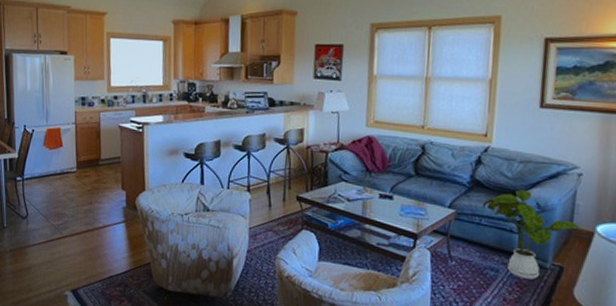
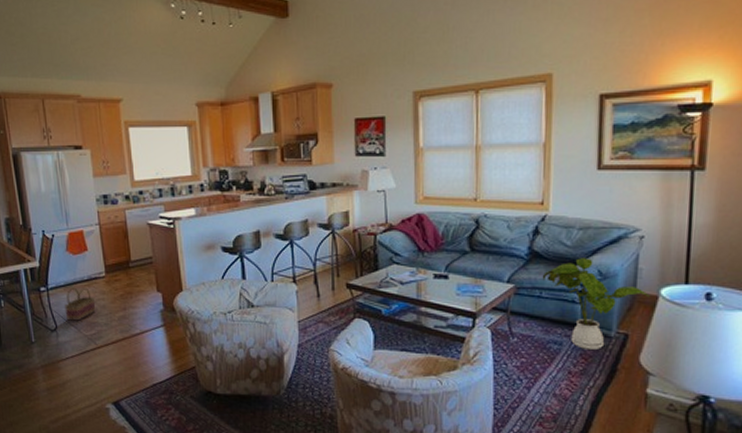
basket: none [36,179,65,211] -> present [65,287,96,321]

